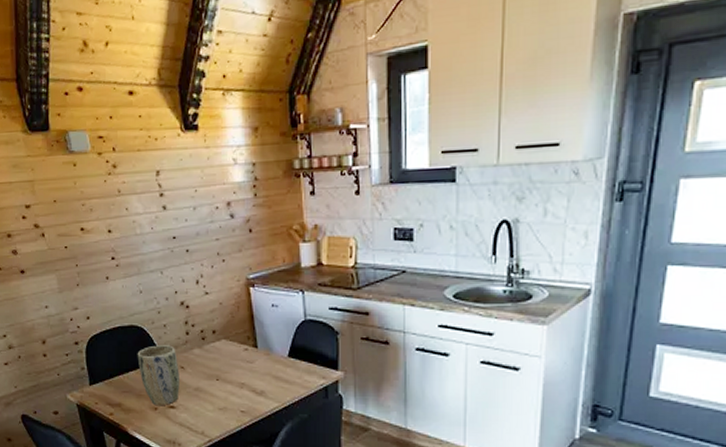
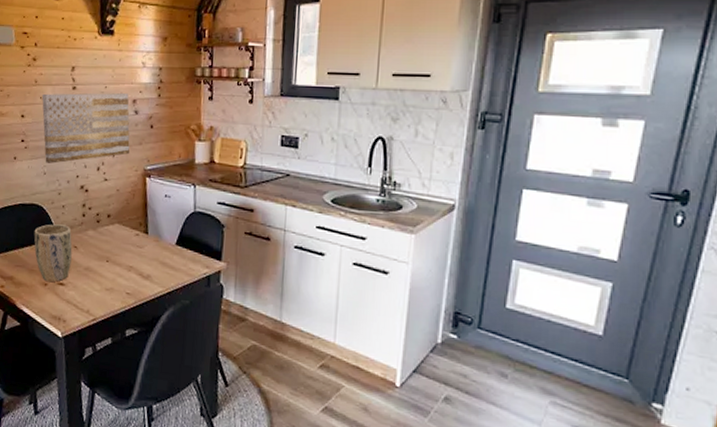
wall art: none [127,196,230,280] -> present [41,93,130,164]

